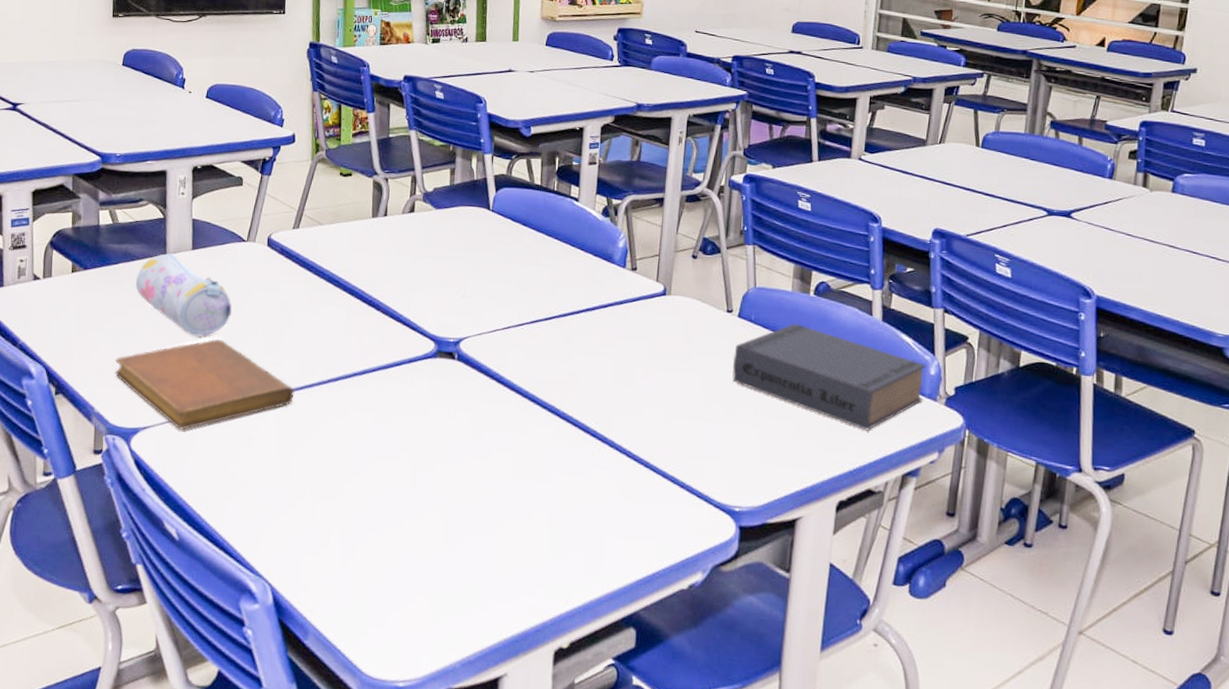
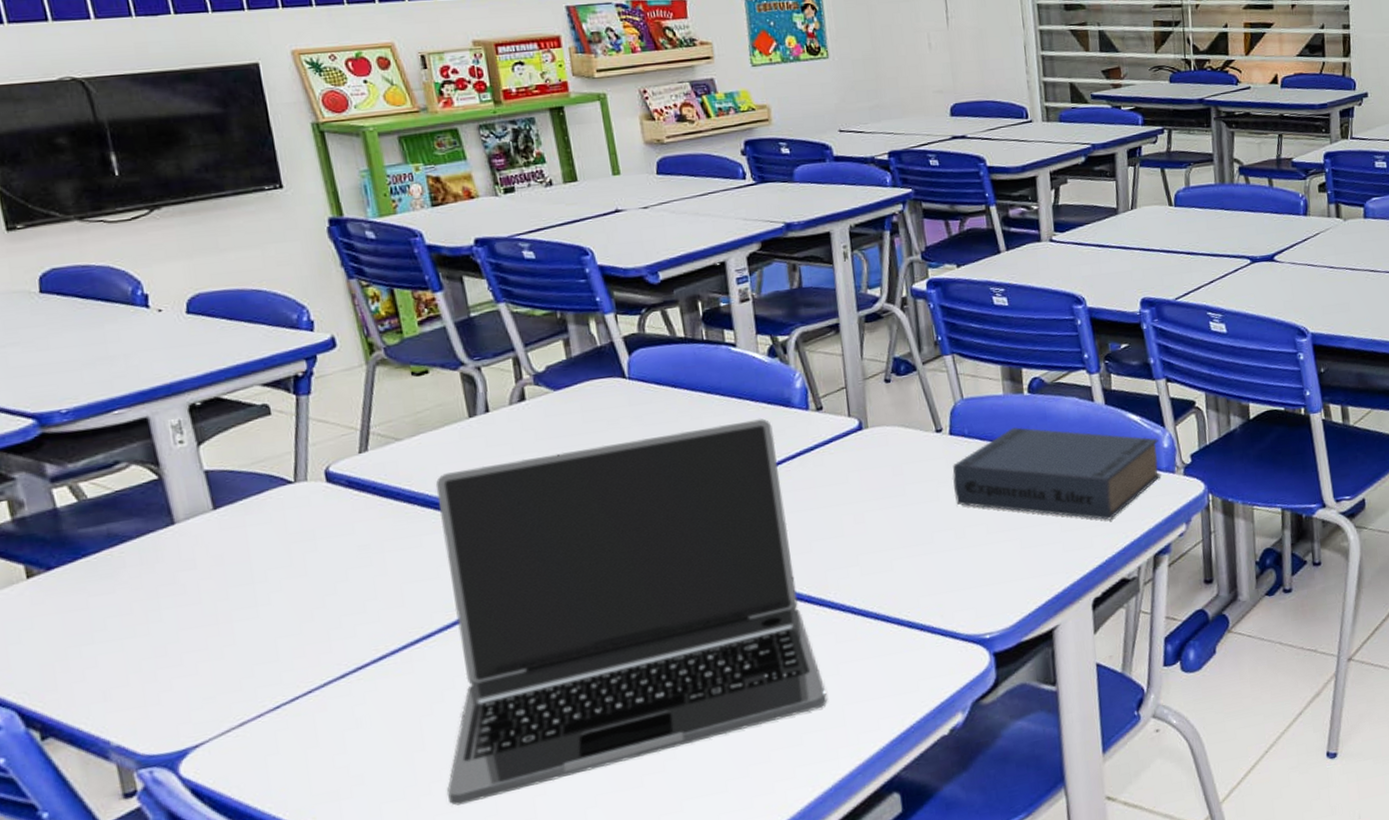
notebook: present [114,339,294,430] -> none [128,611,409,735]
pencil case: present [136,253,232,336] -> none [134,520,293,616]
laptop: none [297,258,594,533] -> present [435,418,828,806]

